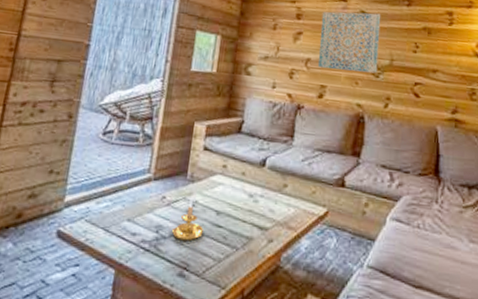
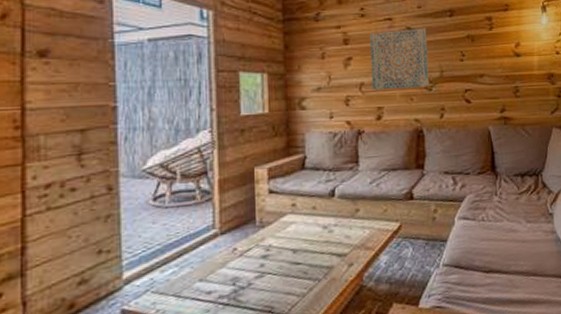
candle holder: present [171,197,204,241] -> none [248,242,282,287]

